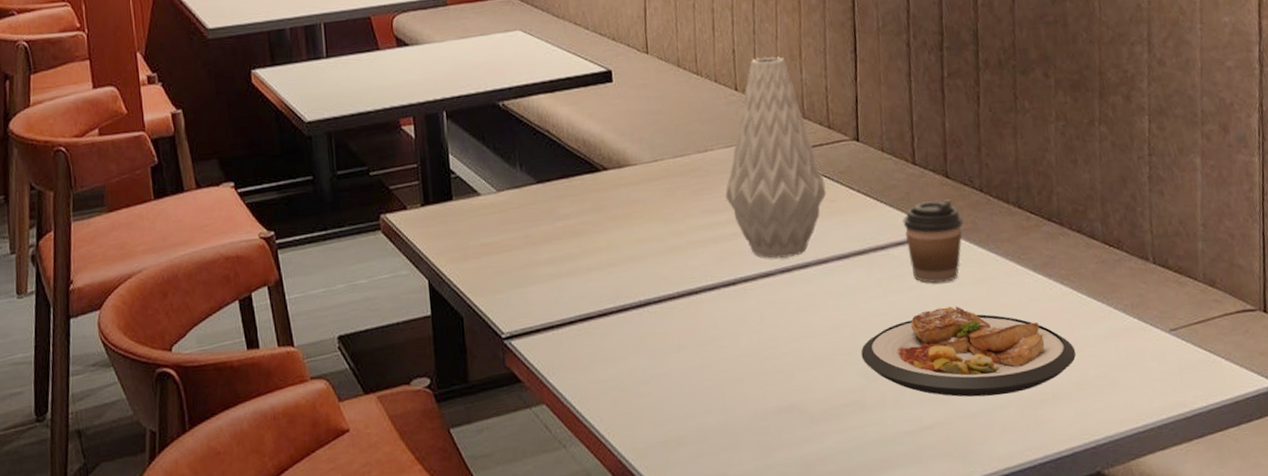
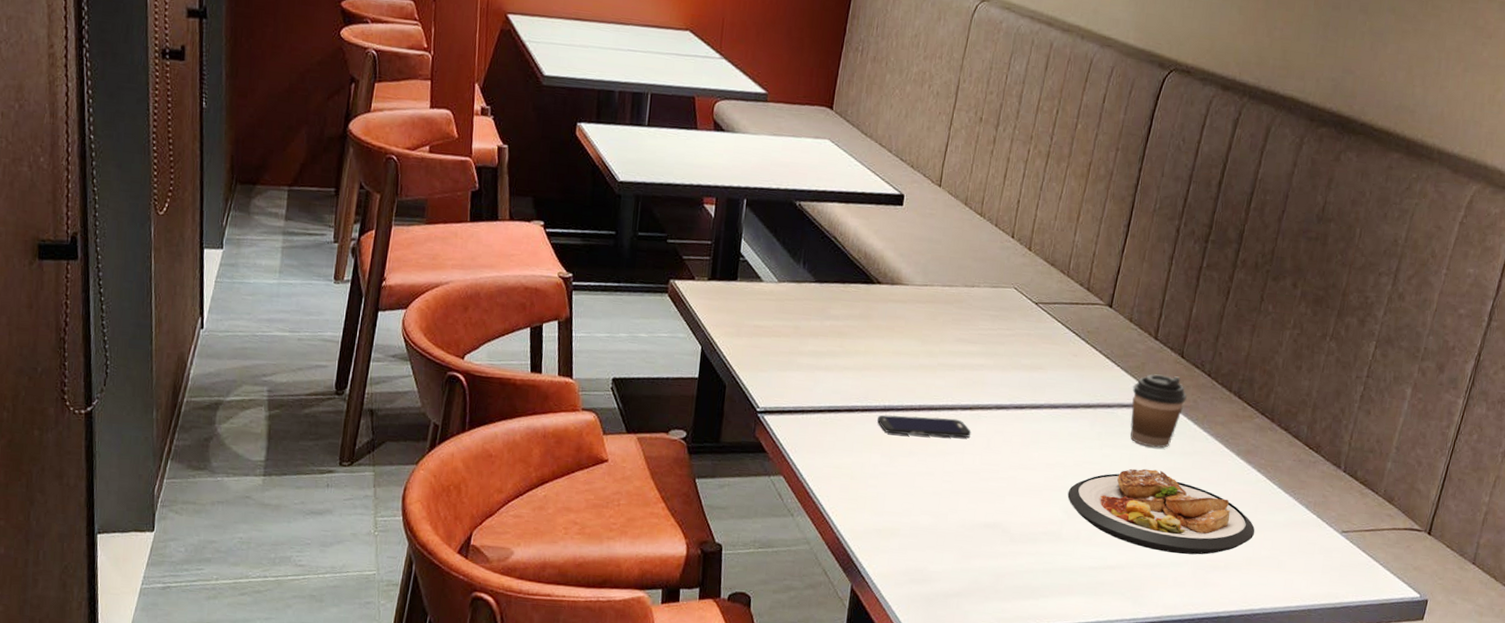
smartphone: none [635,298,741,331] -> present [877,415,972,438]
vase: present [725,56,826,259] -> none [981,212,1073,397]

